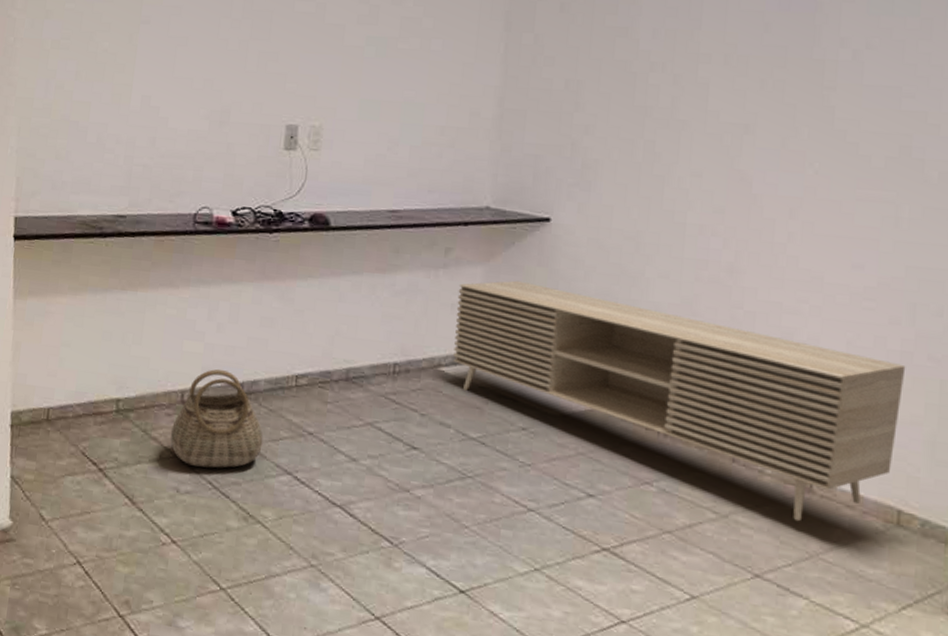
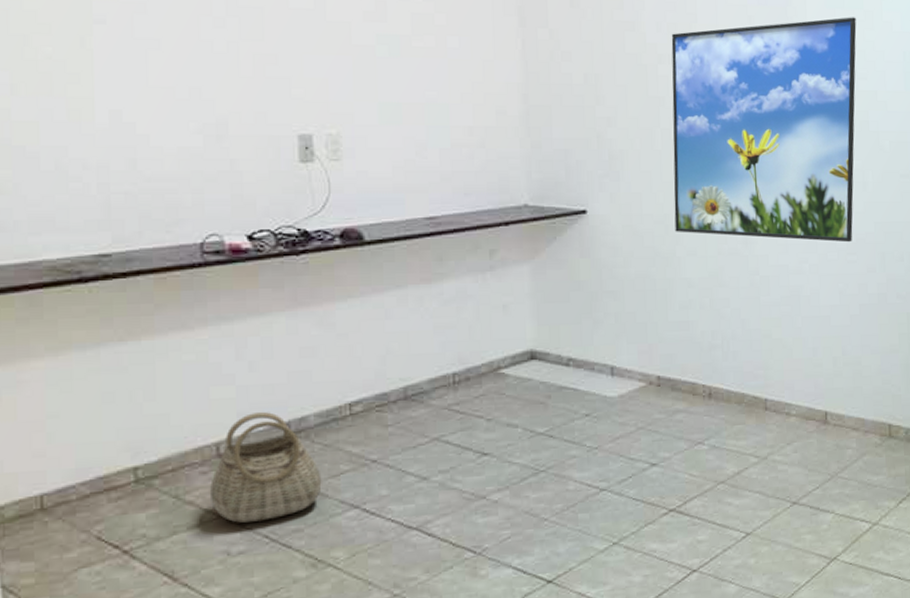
credenza: present [453,280,906,522] -> none [508,274,883,450]
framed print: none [647,25,908,286] -> present [671,17,857,243]

